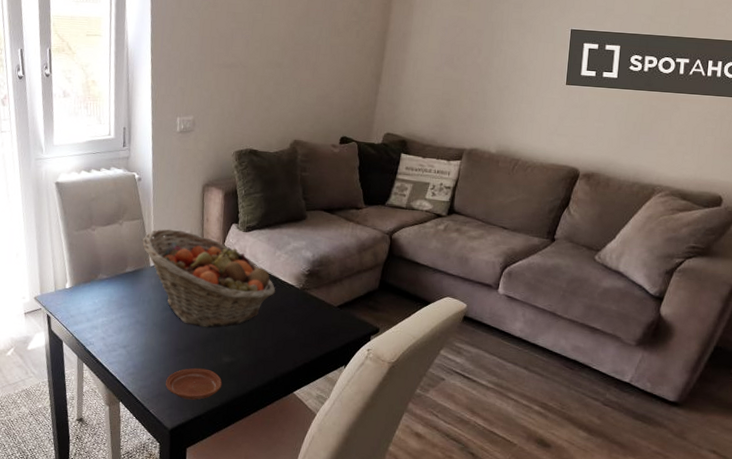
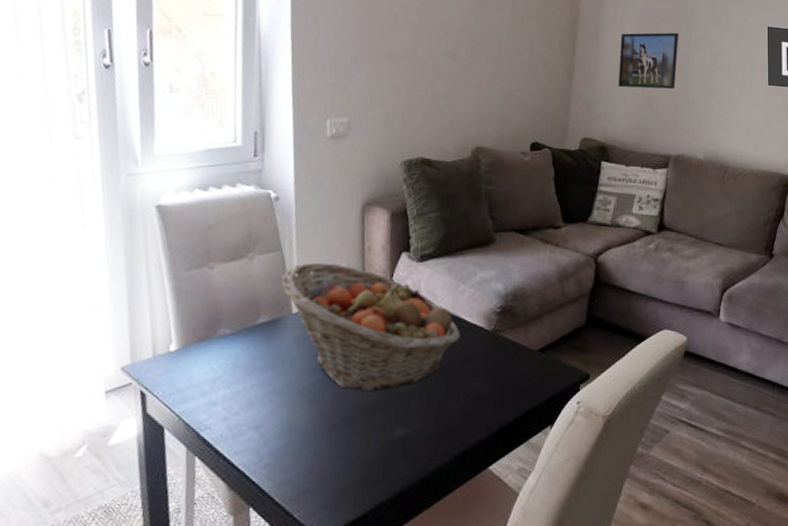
plate: present [166,368,223,400] -> none [316,447,395,493]
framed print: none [421,37,482,90] -> present [618,32,679,90]

